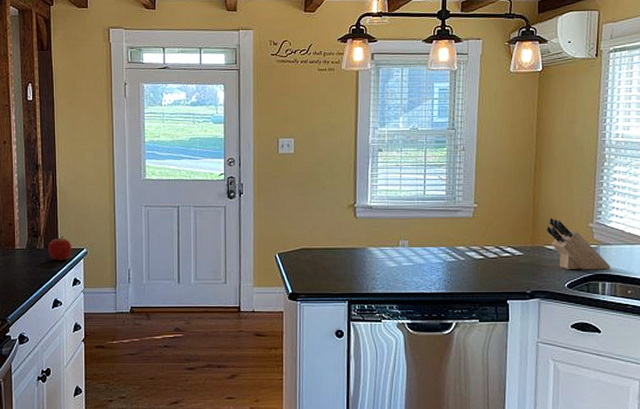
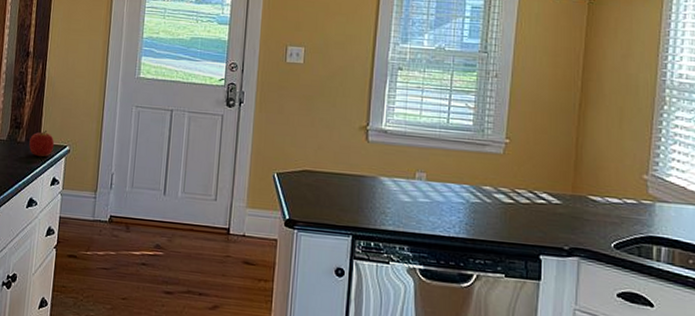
knife block: present [546,217,611,270] -> none [590,163,669,232]

